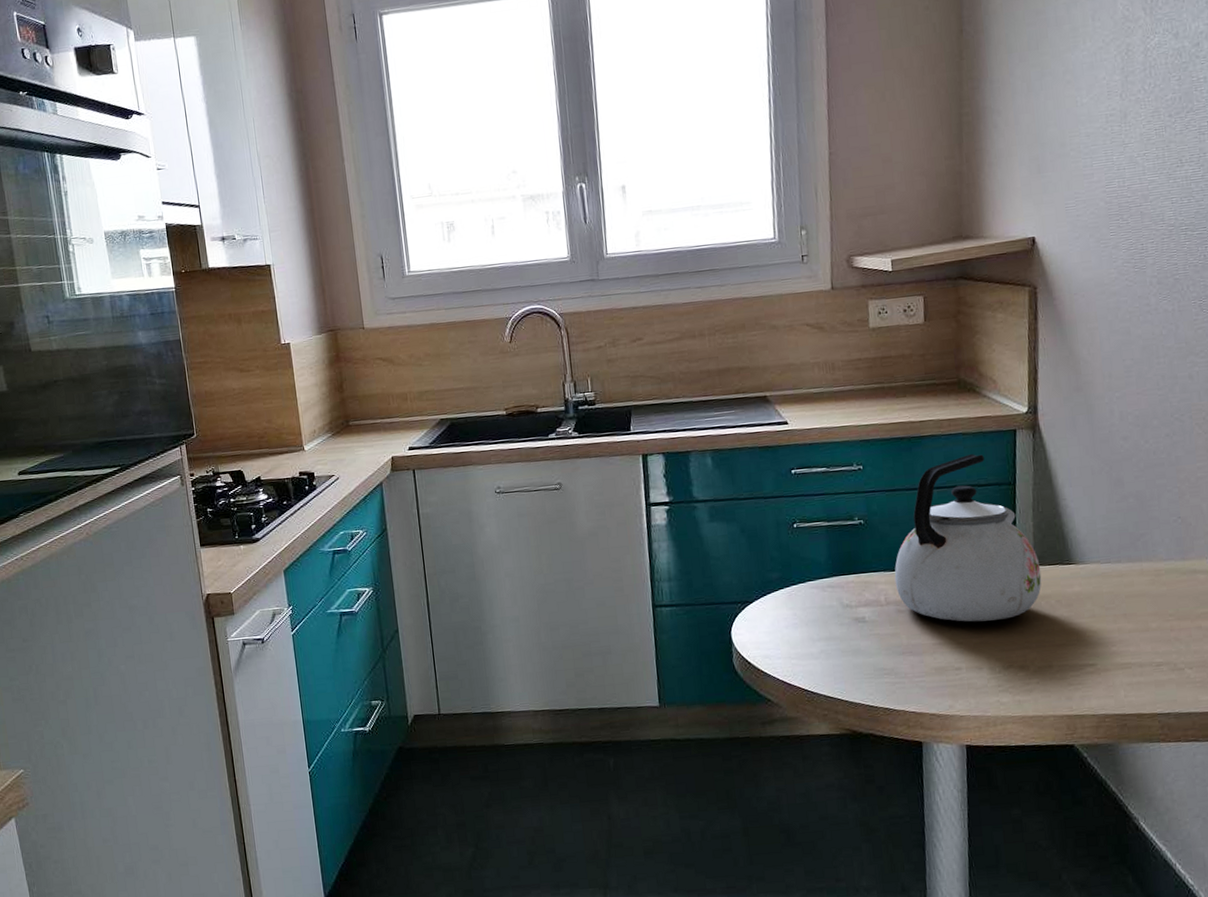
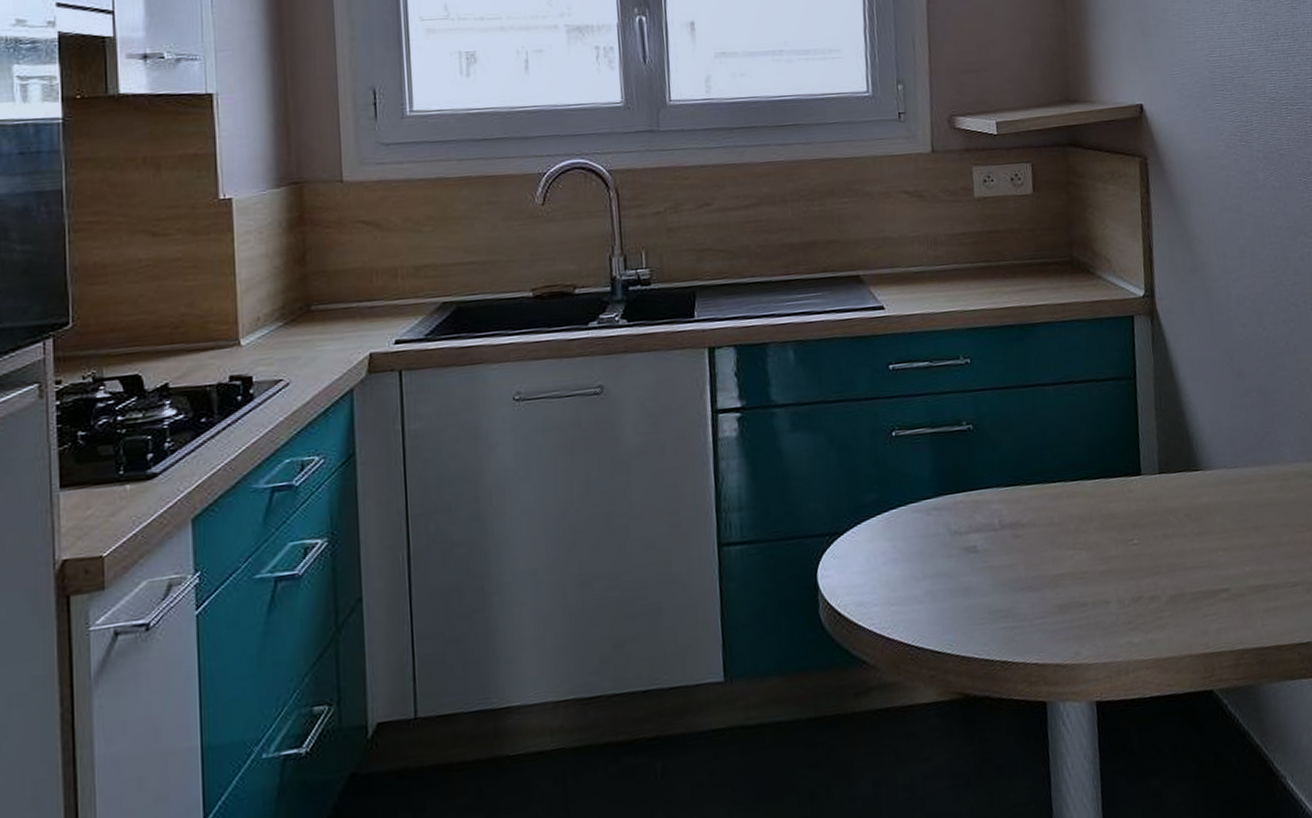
kettle: present [894,454,1042,622] -> none [1008,344,1169,546]

